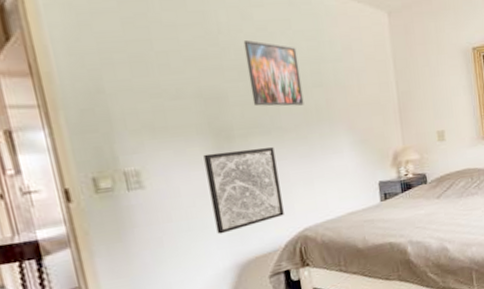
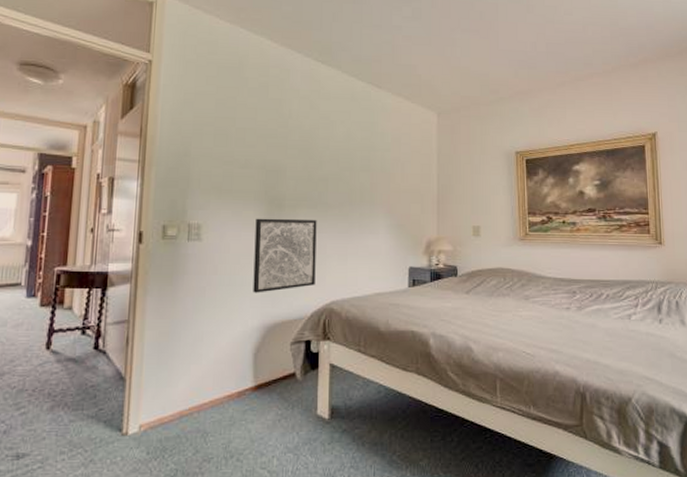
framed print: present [243,40,304,106] -> none [306,126,351,186]

